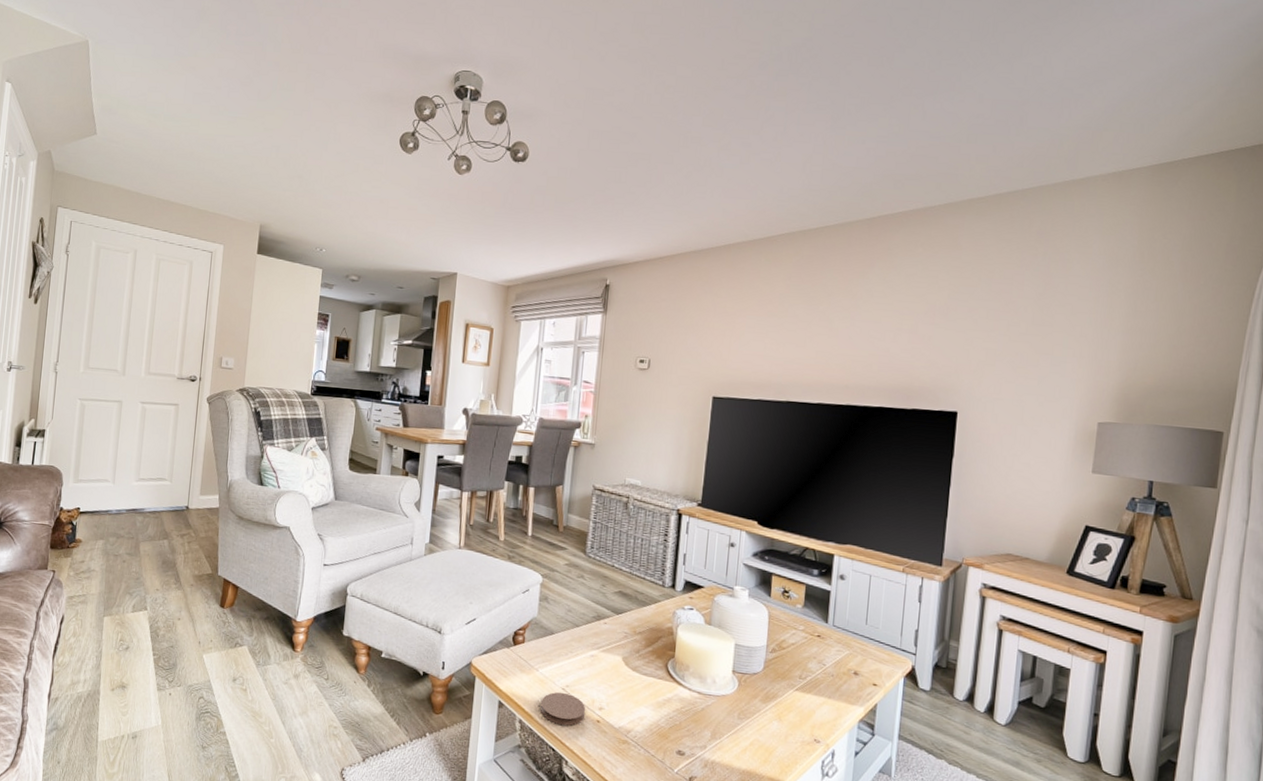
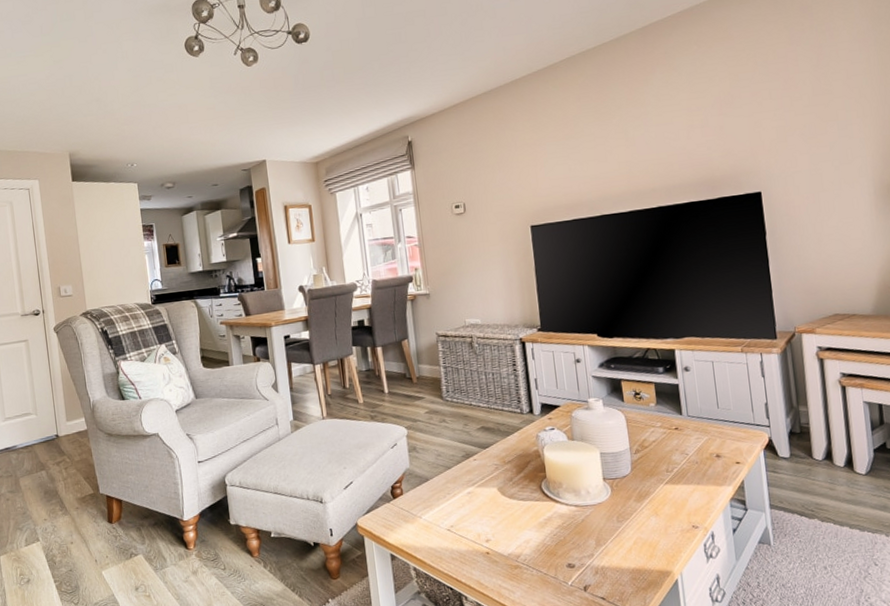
coaster: present [540,692,586,726] -> none [430,533,475,564]

